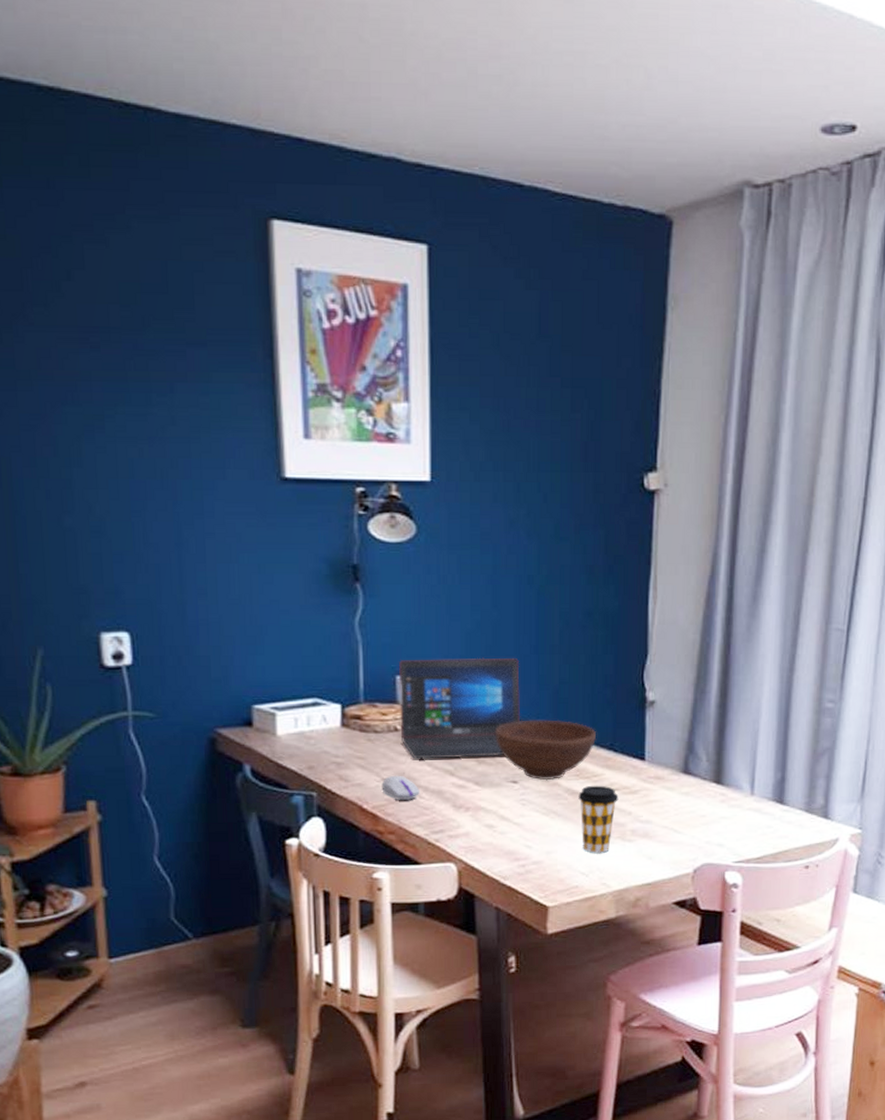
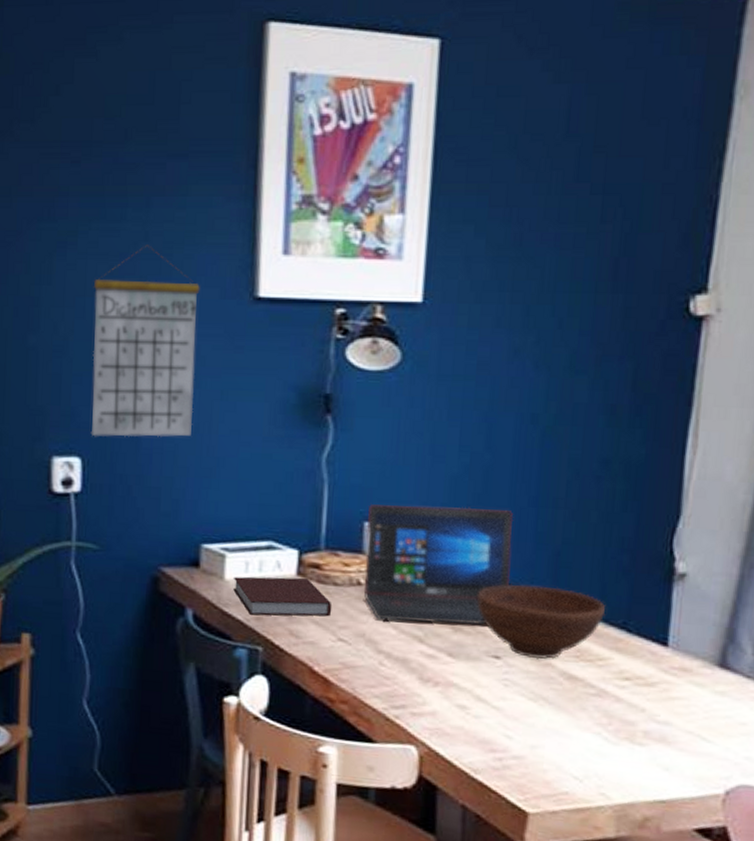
calendar: none [125,429,235,612] -> present [90,245,200,437]
notebook: none [285,728,375,765] -> present [233,577,333,617]
computer mouse: present [381,775,419,801] -> none [337,635,381,667]
coffee cup: present [578,785,619,853] -> none [576,670,630,755]

